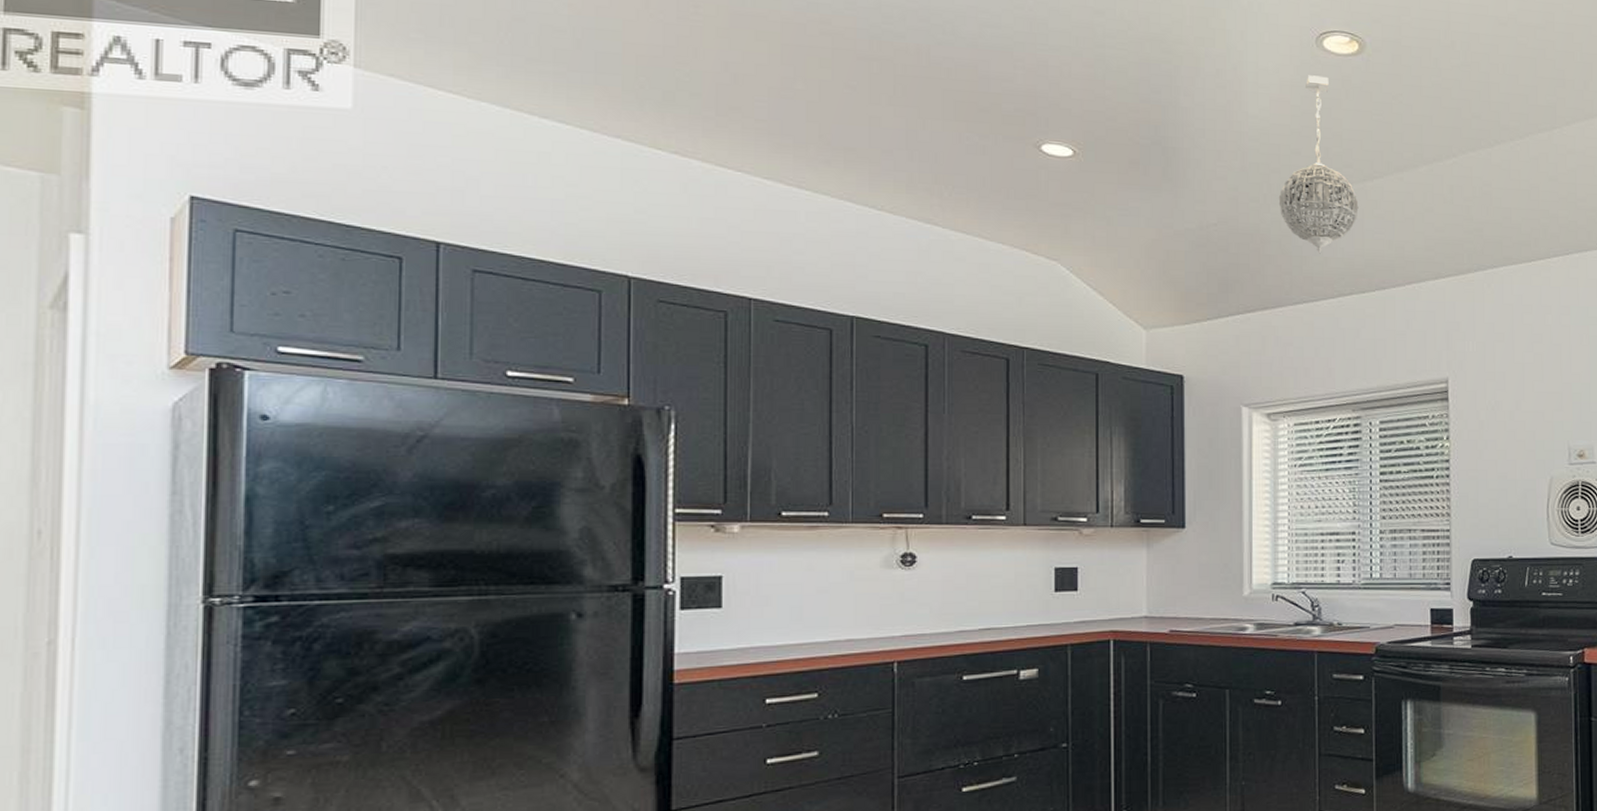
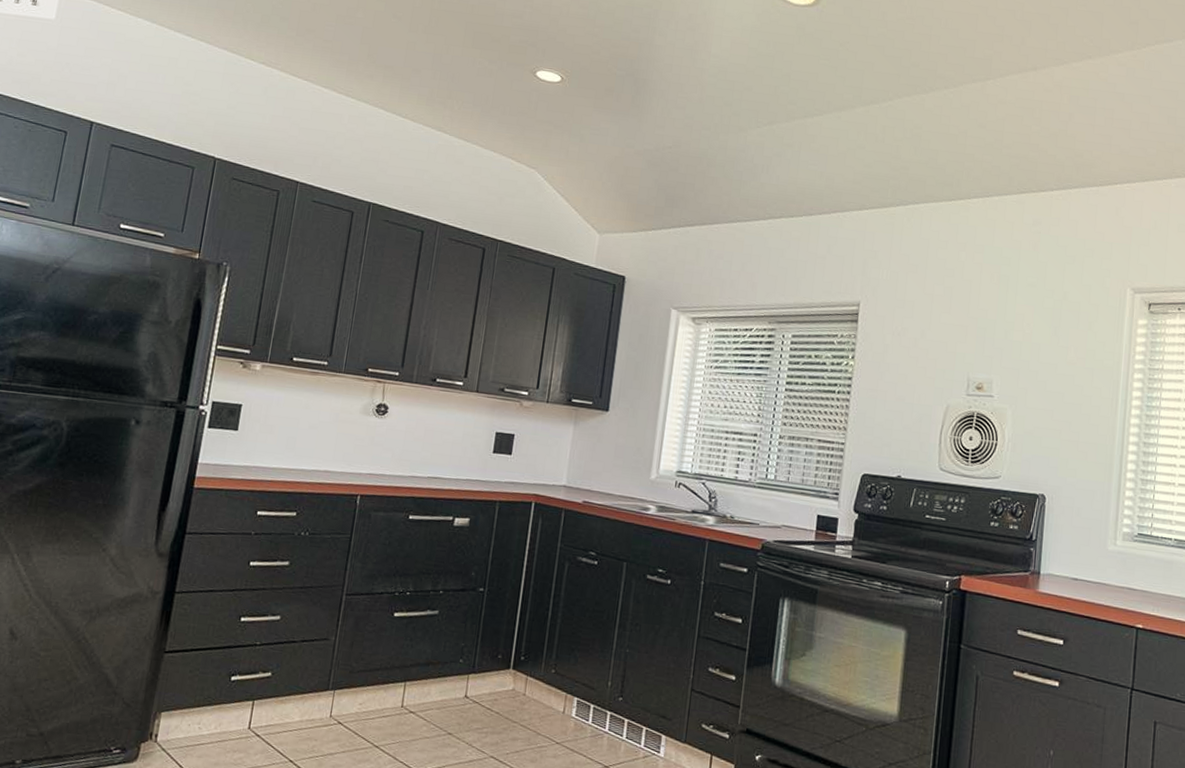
pendant light: present [1278,75,1359,254] -> none [727,22,798,180]

